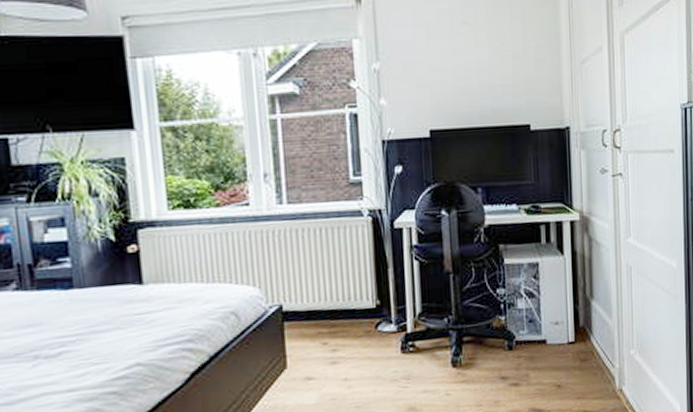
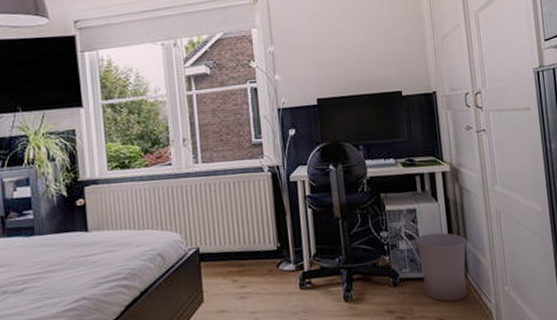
waste bin: none [536,290,593,367] -> present [415,232,467,302]

